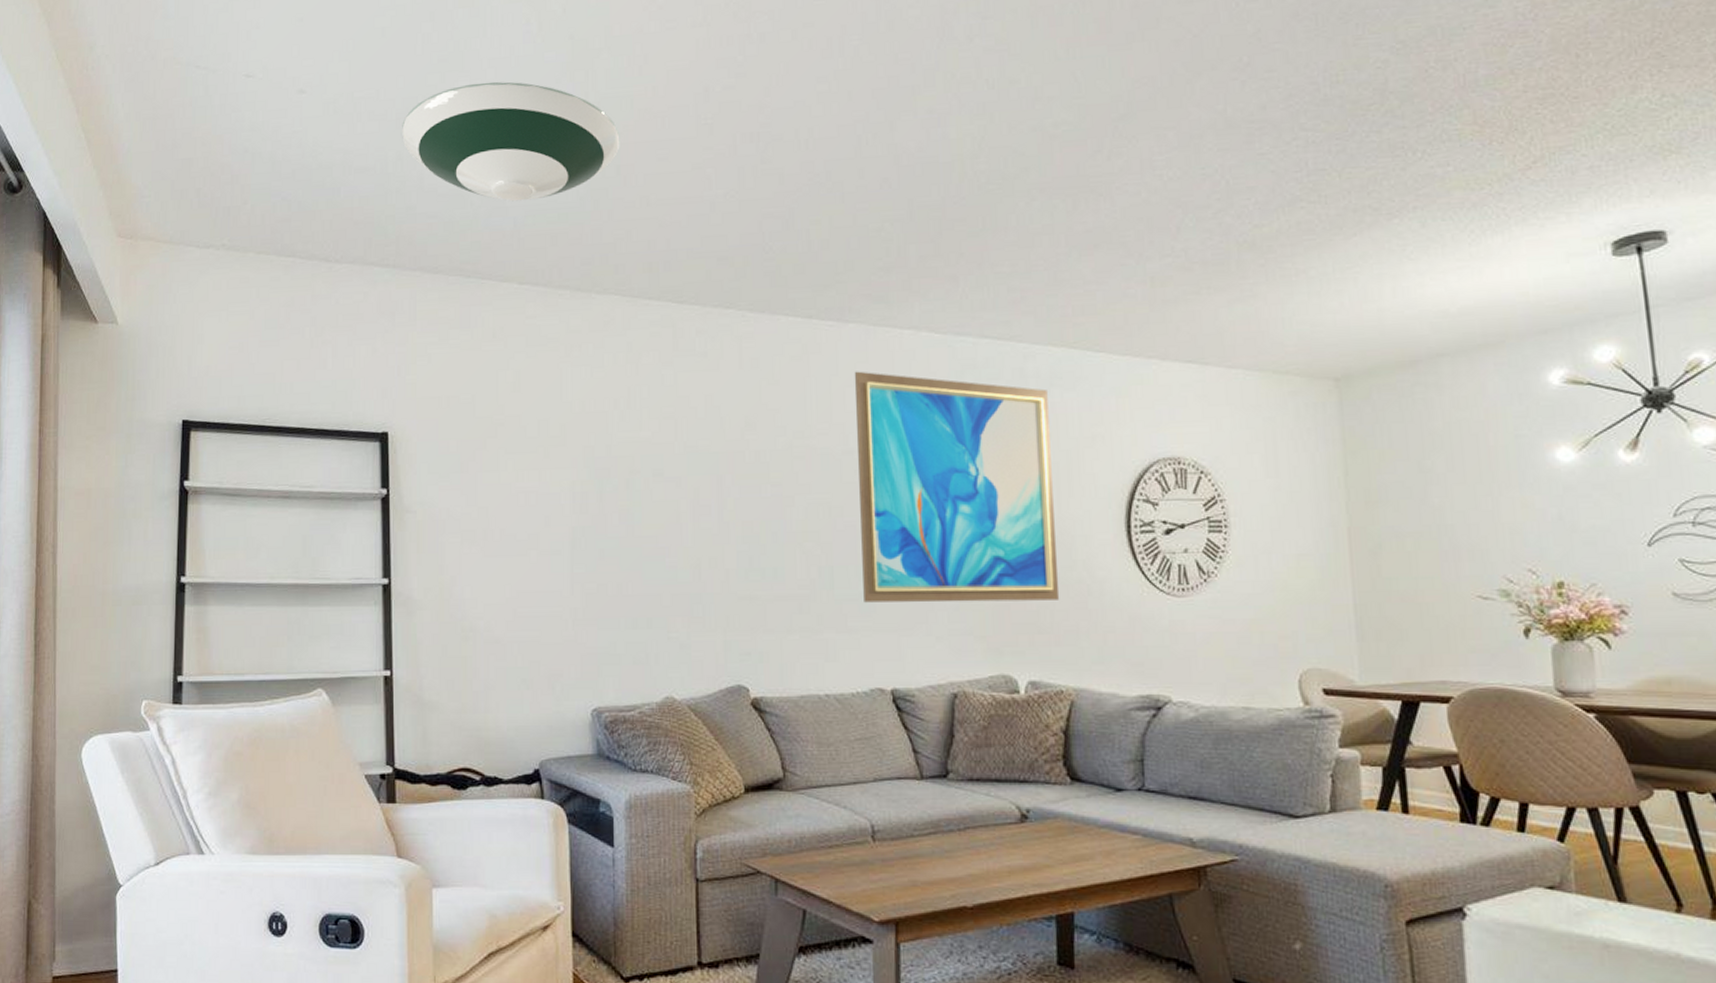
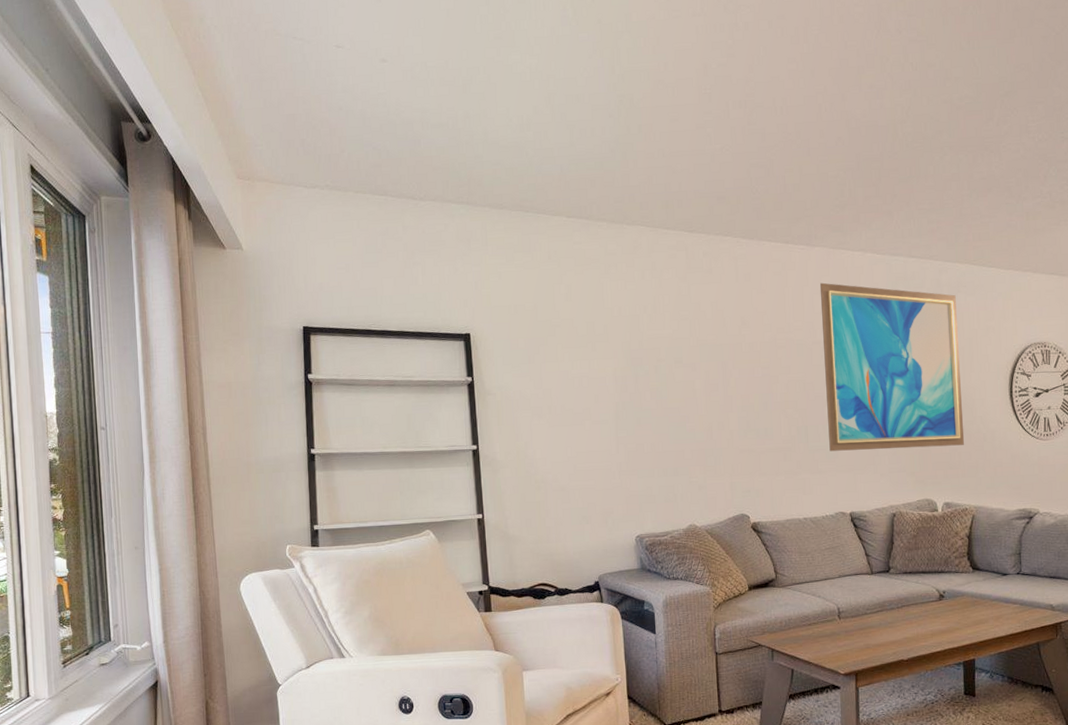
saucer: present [401,81,620,202] -> none [467,56,641,153]

